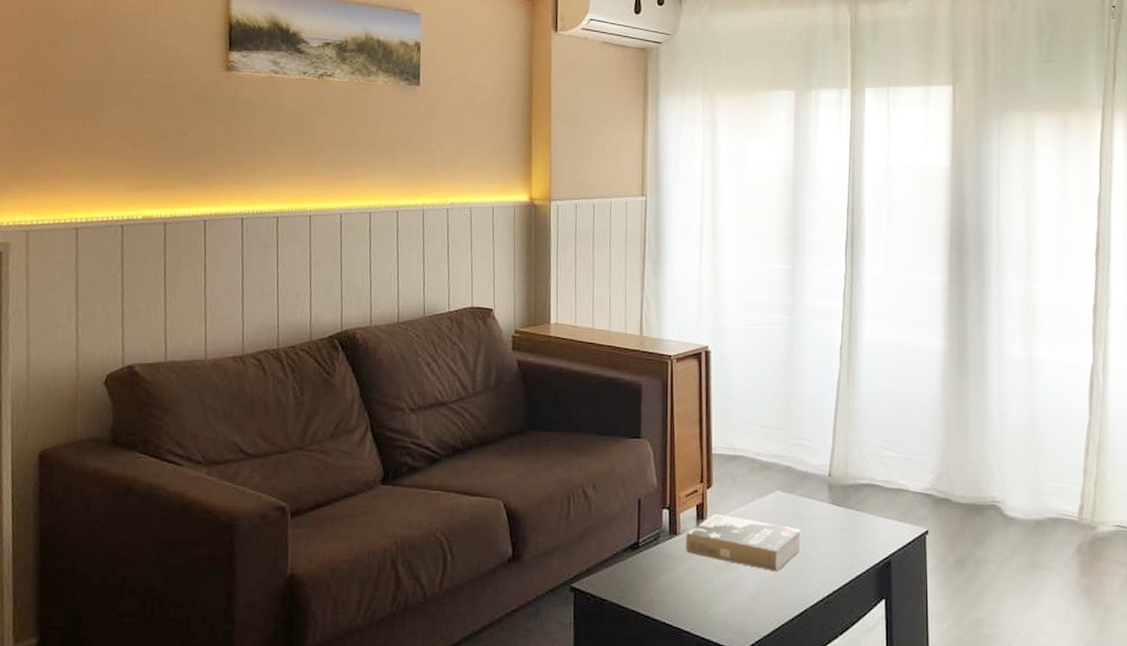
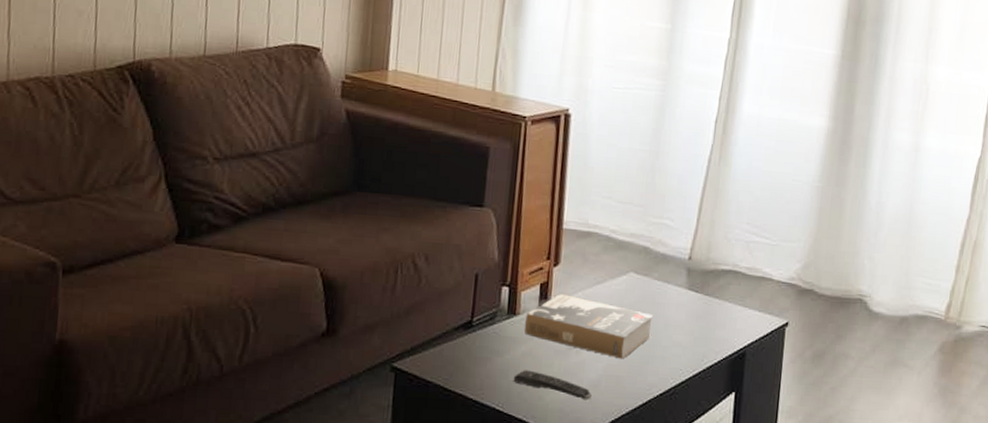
remote control: none [679,586,752,612] -> present [513,370,592,401]

